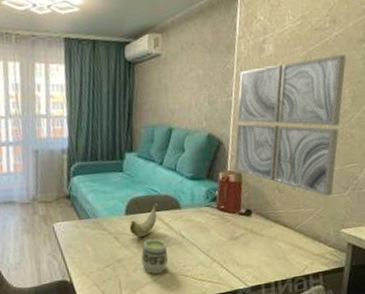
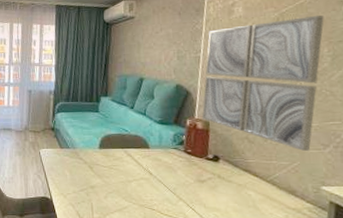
banana: present [129,203,158,237] -> none [102,142,129,169]
cup: present [141,239,168,275] -> none [111,172,136,204]

